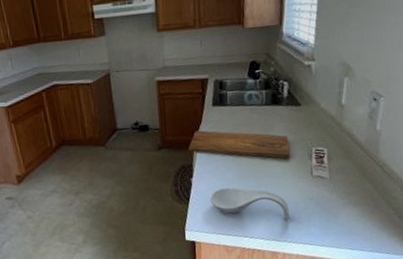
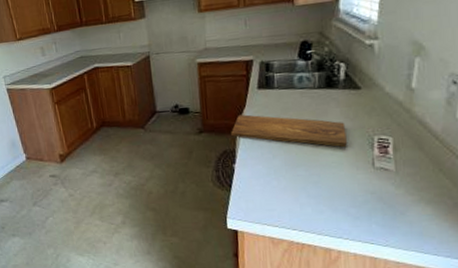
spoon rest: present [210,187,289,221] -> none [254,176,346,216]

